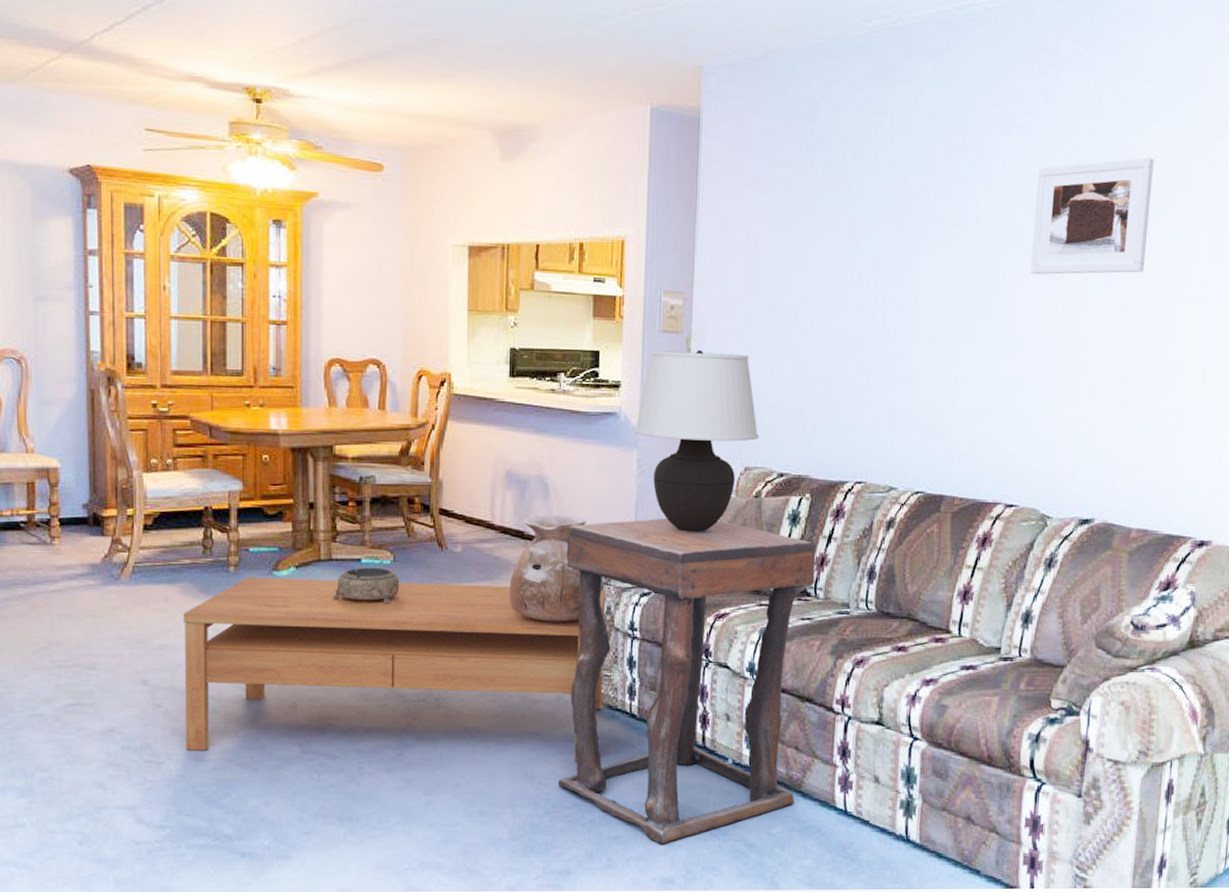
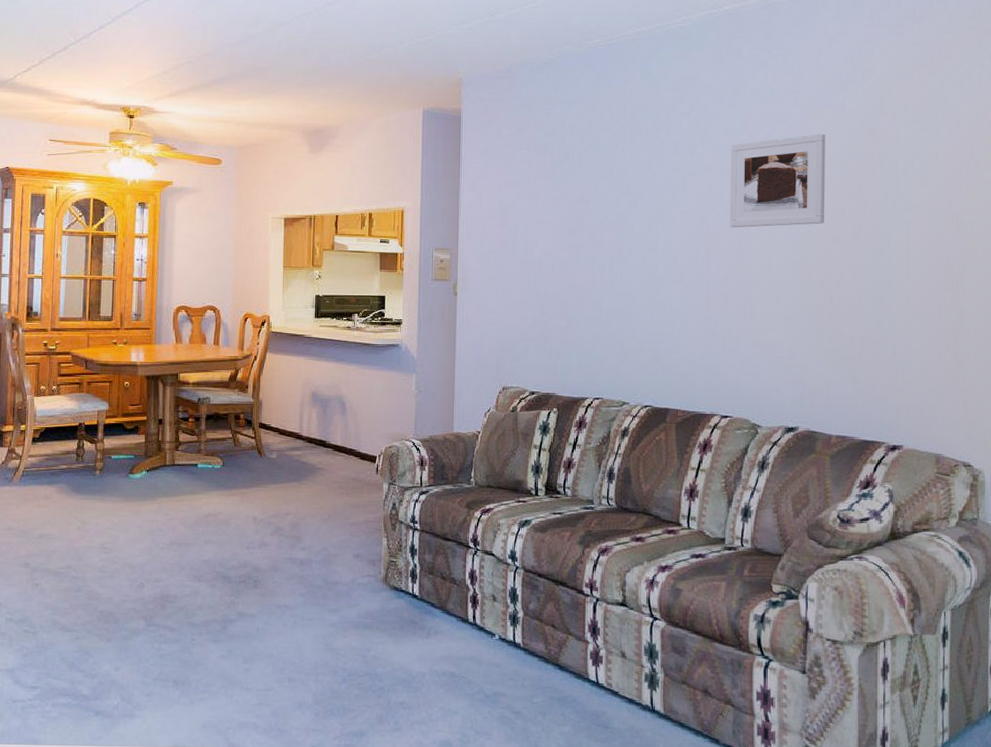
coffee table: present [183,576,606,761] -> none [56,479,392,635]
decorative bowl: present [332,567,400,604] -> none [174,471,227,501]
vase: present [509,514,586,622] -> none [313,427,376,516]
side table: present [558,518,817,844] -> none [354,429,564,710]
table lamp: present [633,350,759,532] -> none [412,293,514,441]

